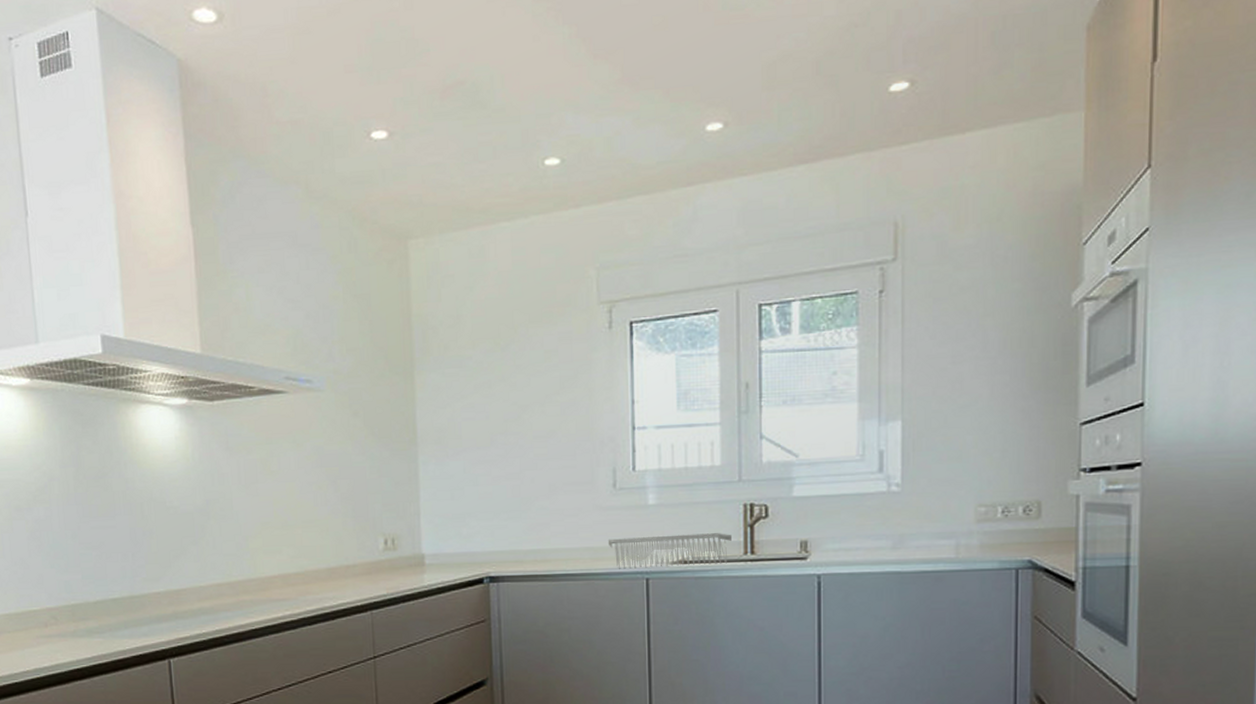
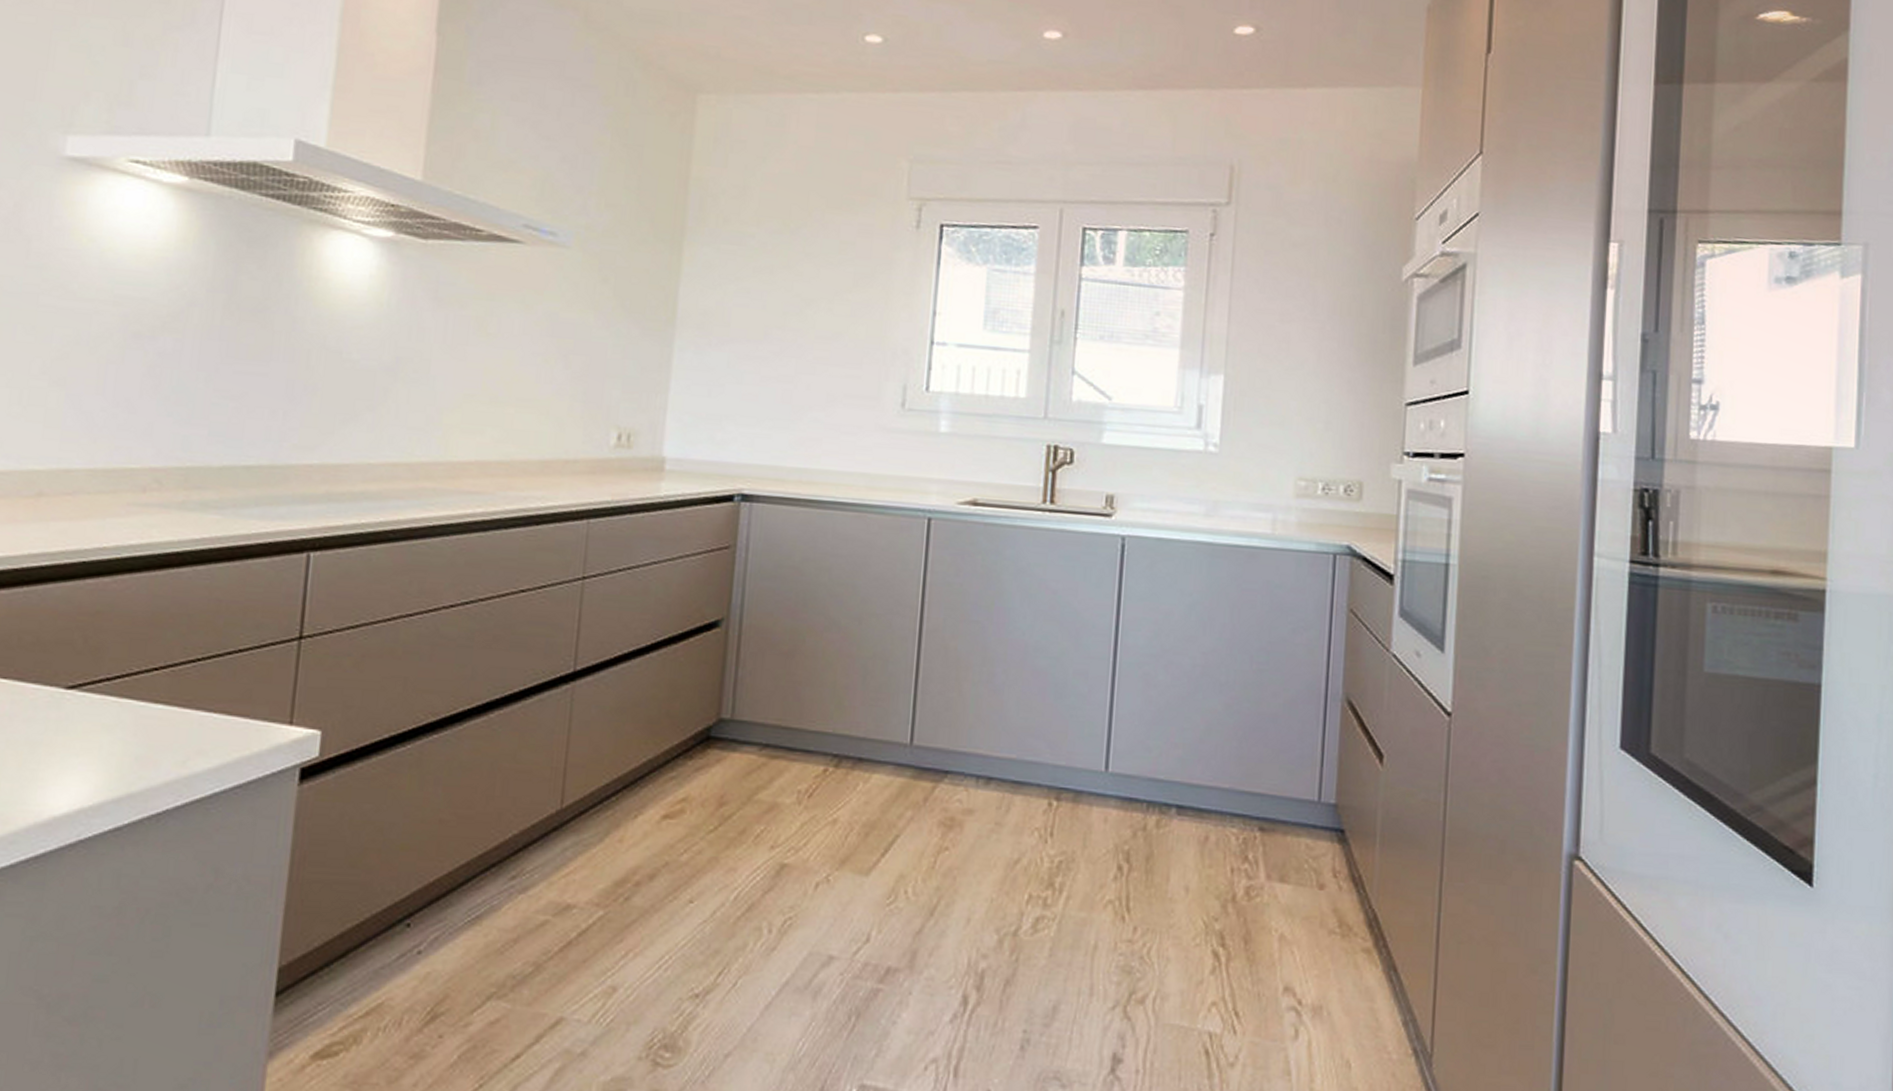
dish rack: present [607,533,733,569] -> none [888,466,1031,511]

